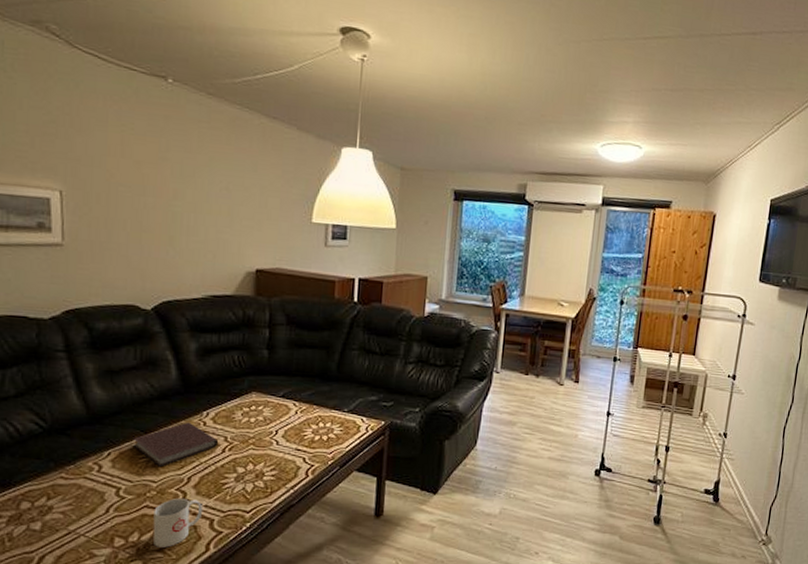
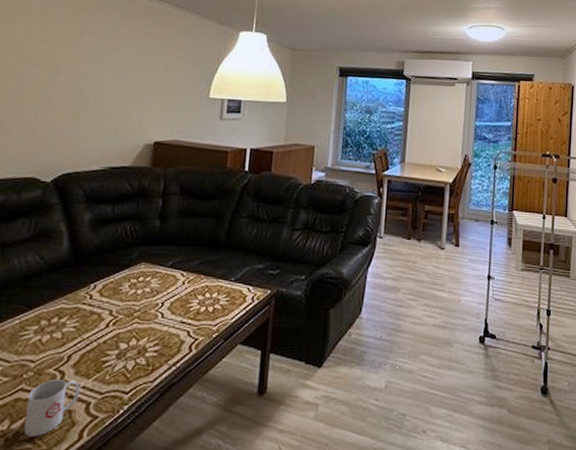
notebook: present [132,422,219,468] -> none [15,295,104,346]

